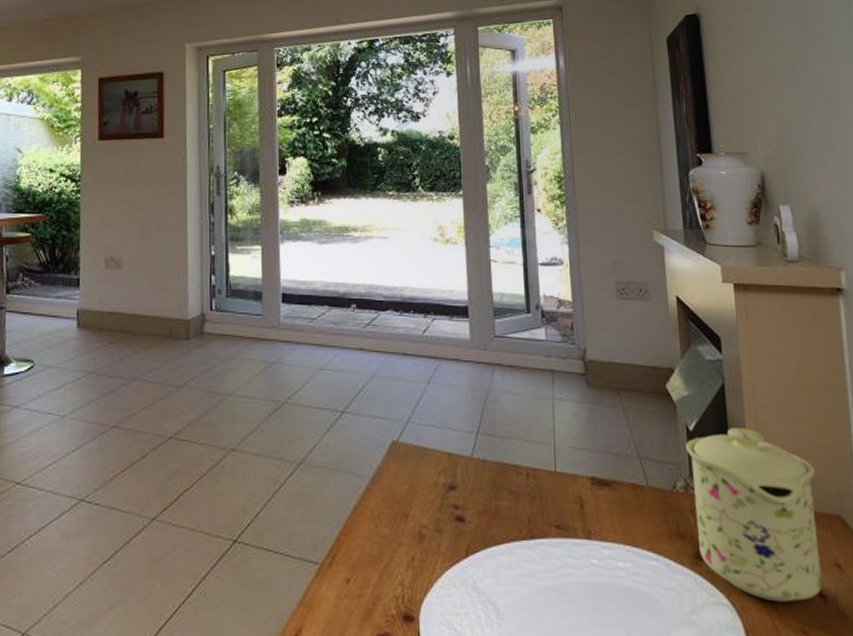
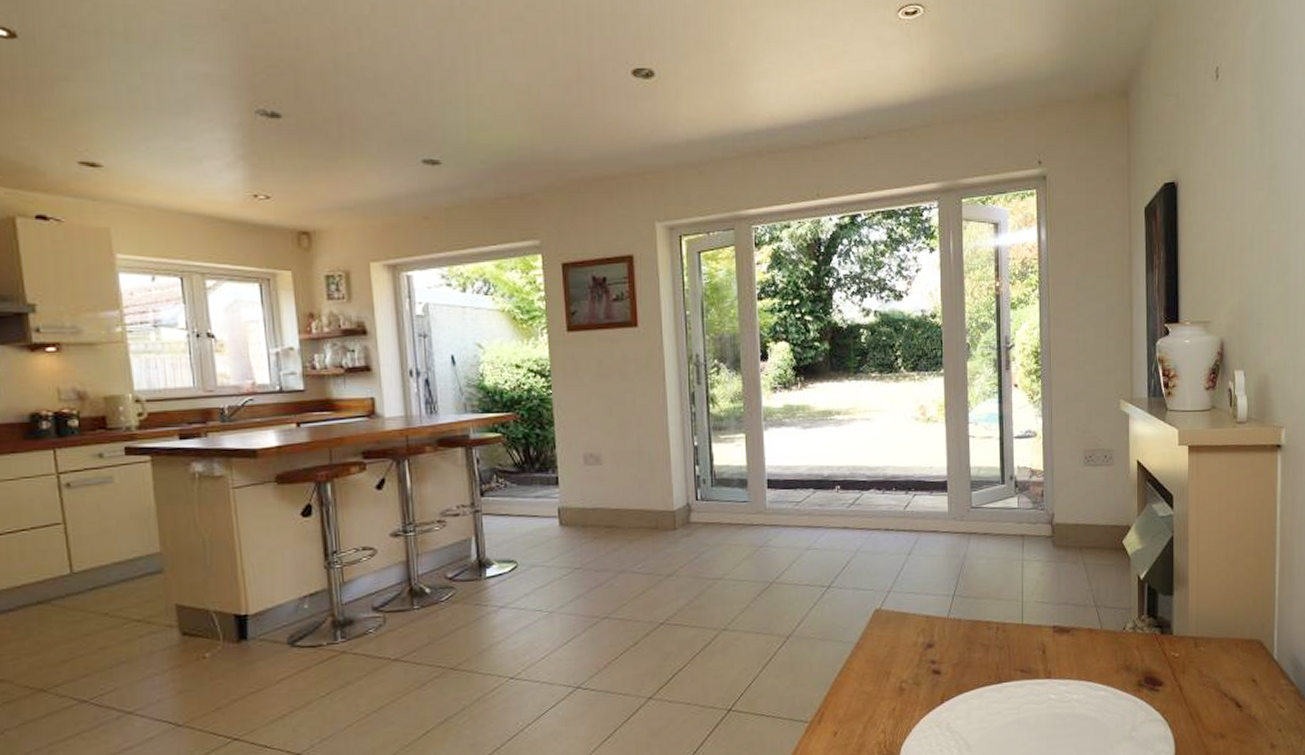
mug: present [686,428,822,602] -> none [1137,573,1243,714]

